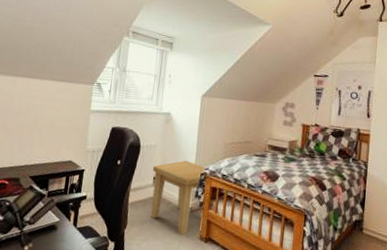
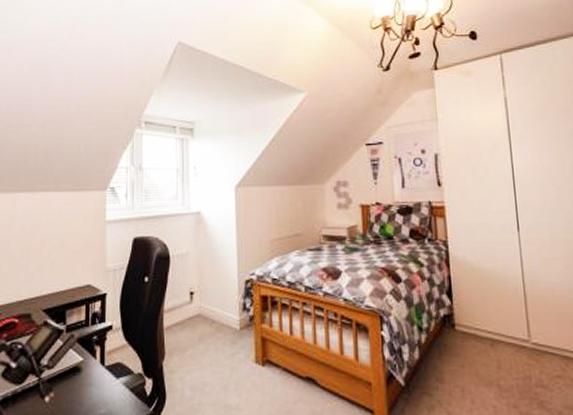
side table: present [150,160,207,236] -> none [187,267,253,361]

